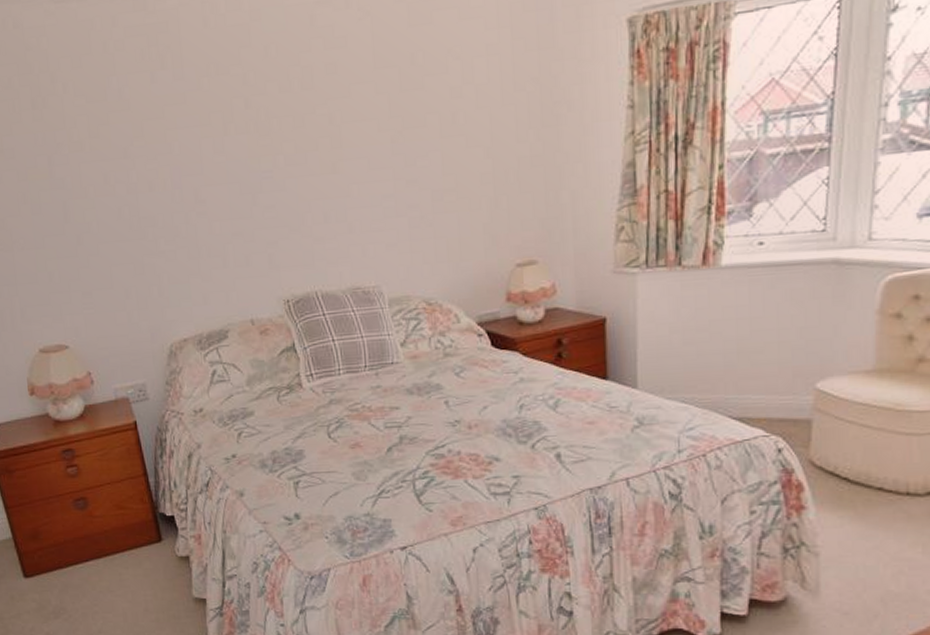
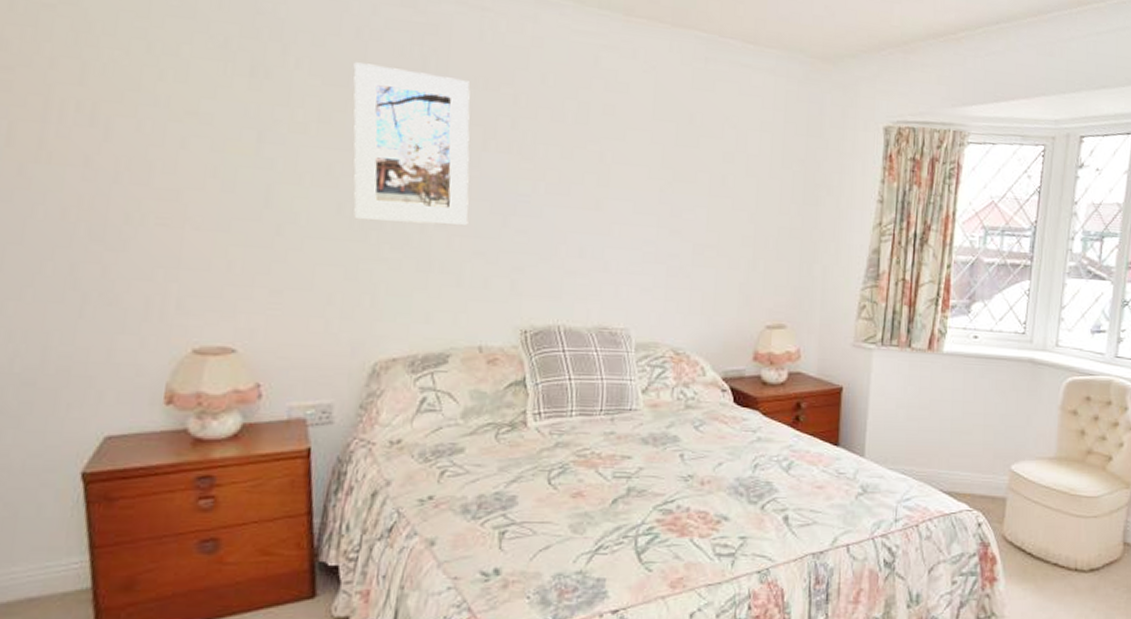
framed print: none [107,70,224,221] -> present [353,62,470,225]

